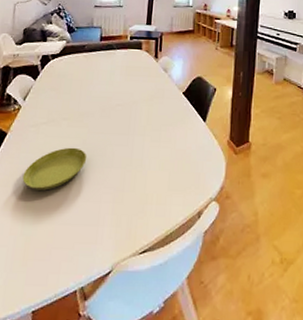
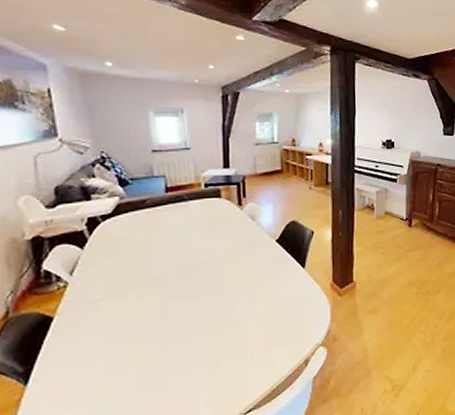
saucer: present [22,147,87,191] -> none [85,318,168,375]

